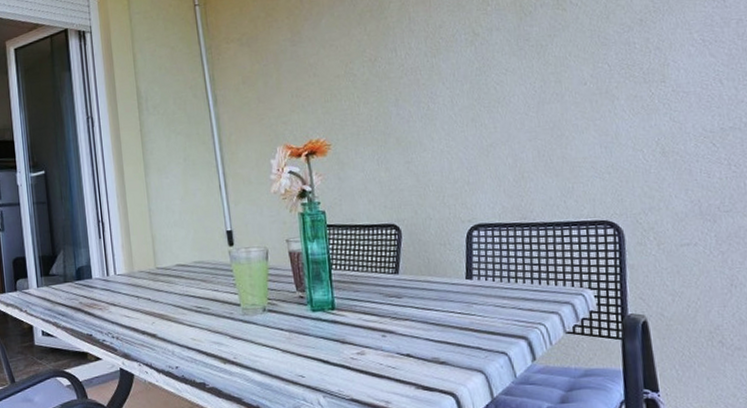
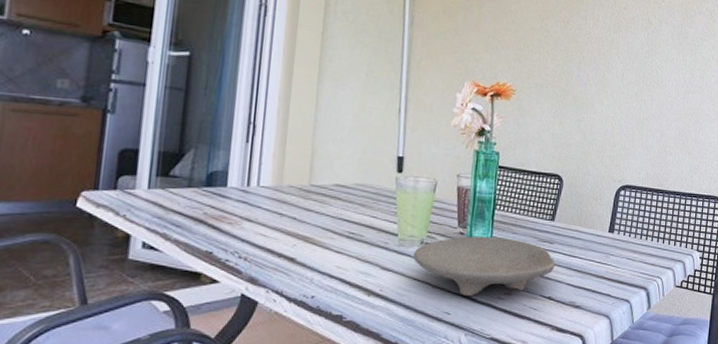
bowl: none [257,297,409,358] -> present [412,236,556,295]

